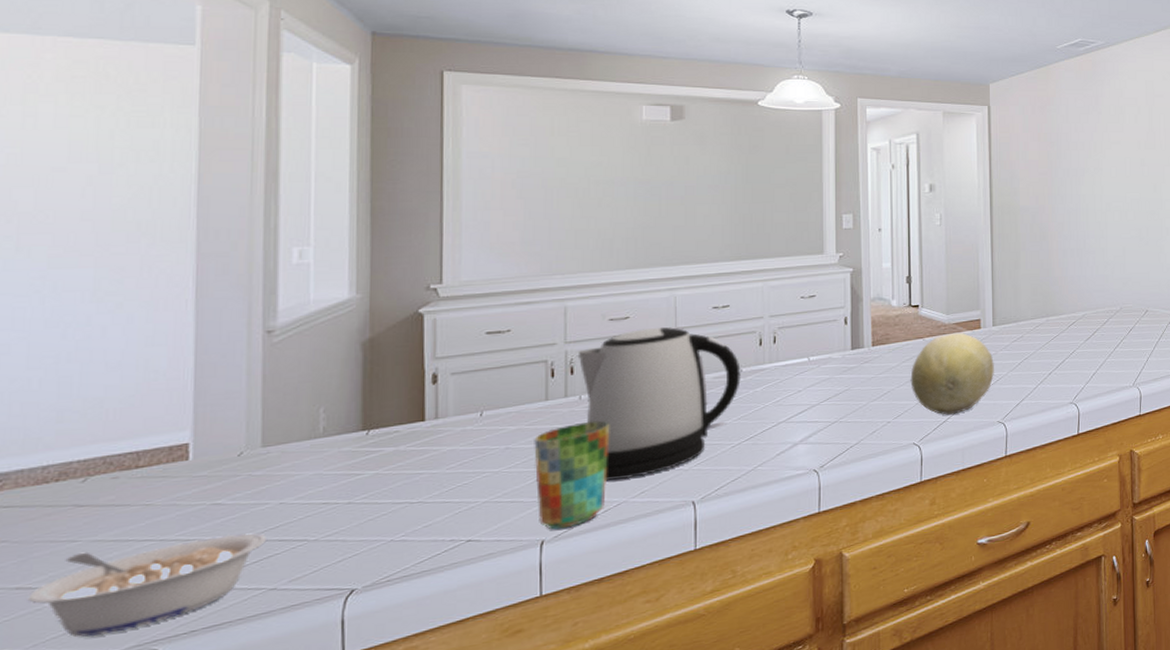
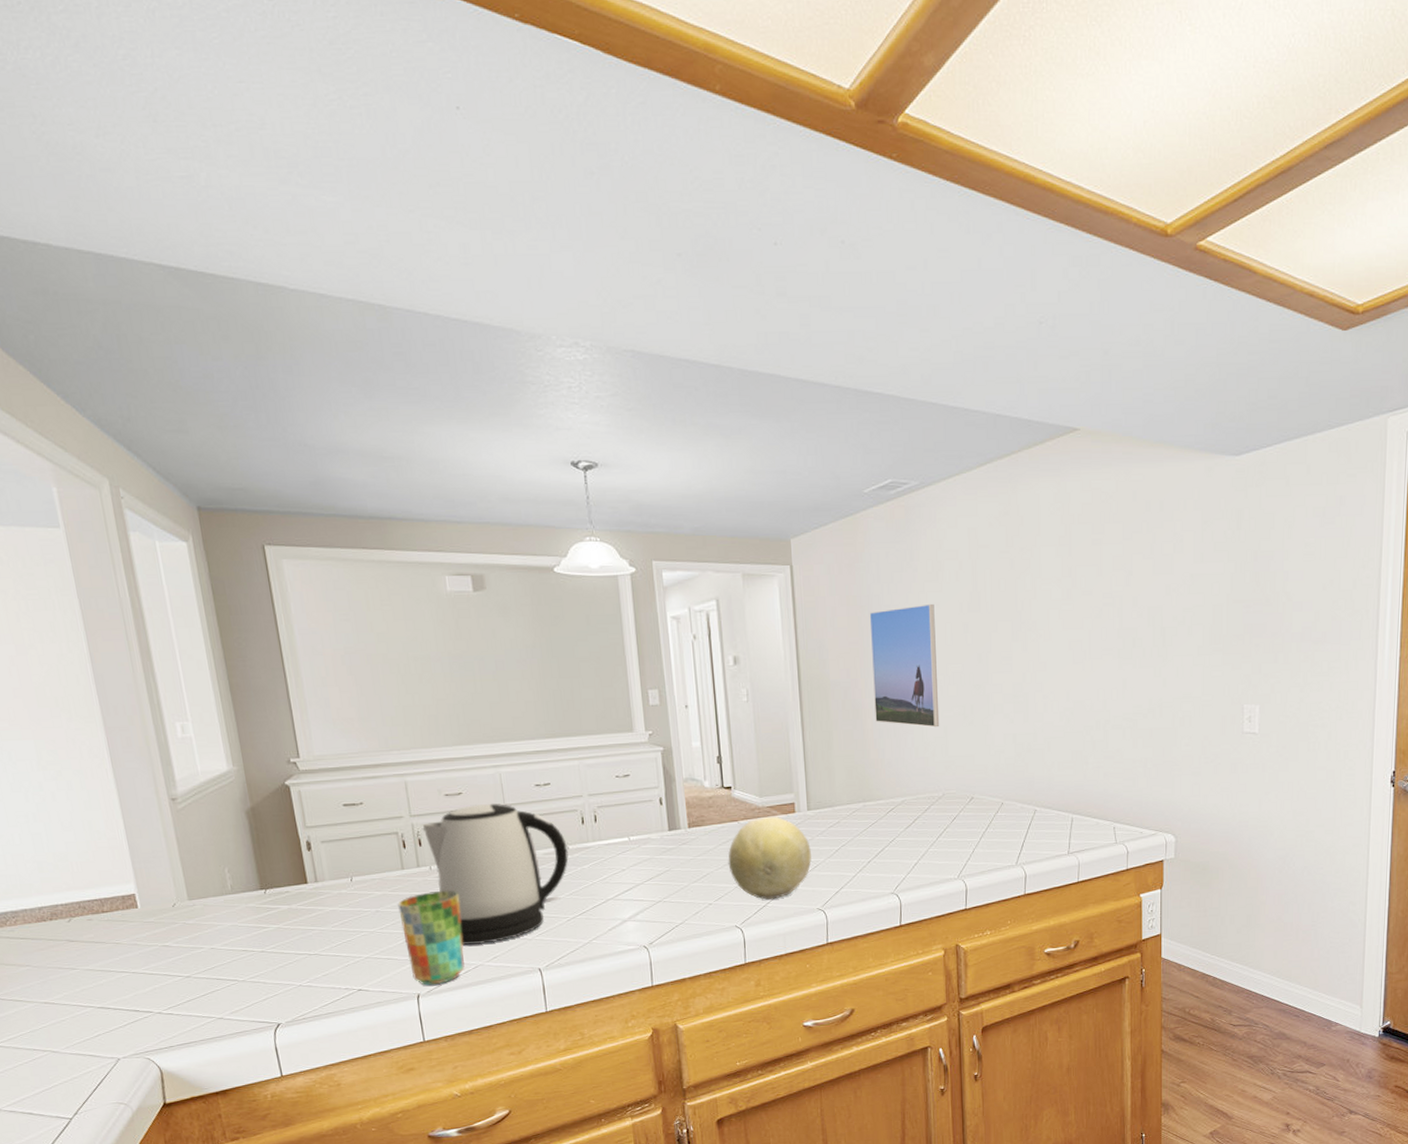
legume: present [27,533,268,637] -> none [54,971,209,1045]
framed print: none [1058,141,1119,248] -> present [869,603,940,728]

